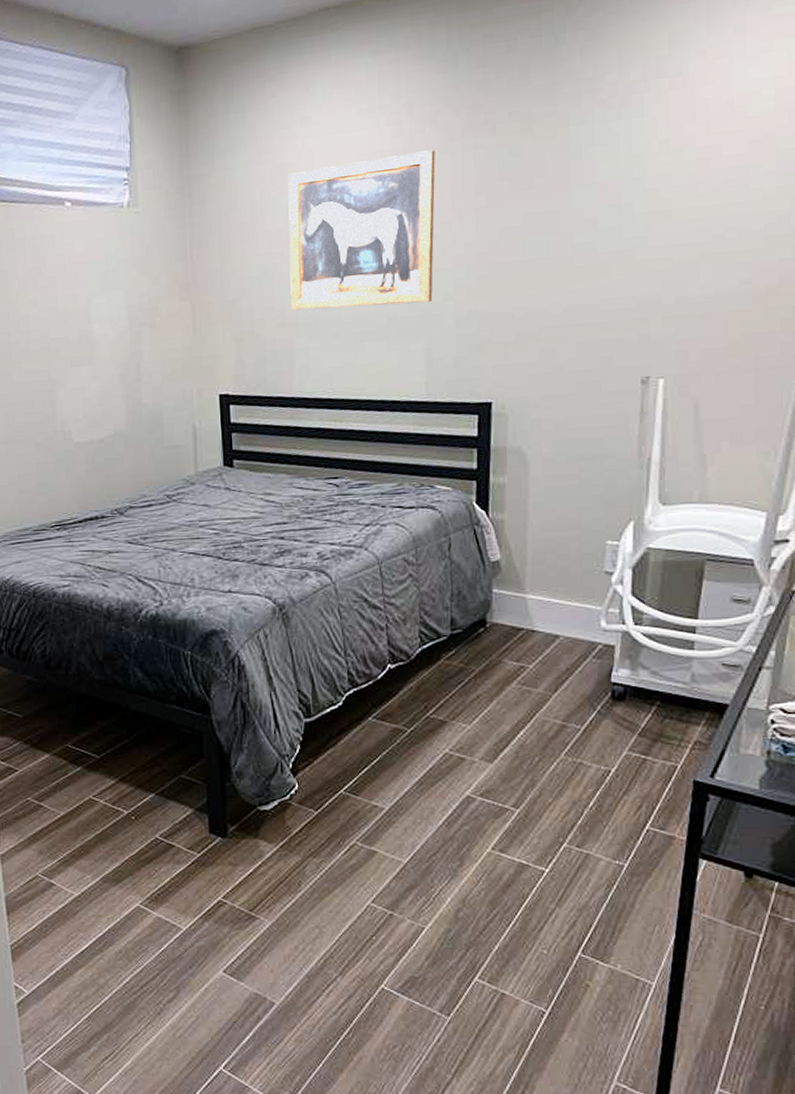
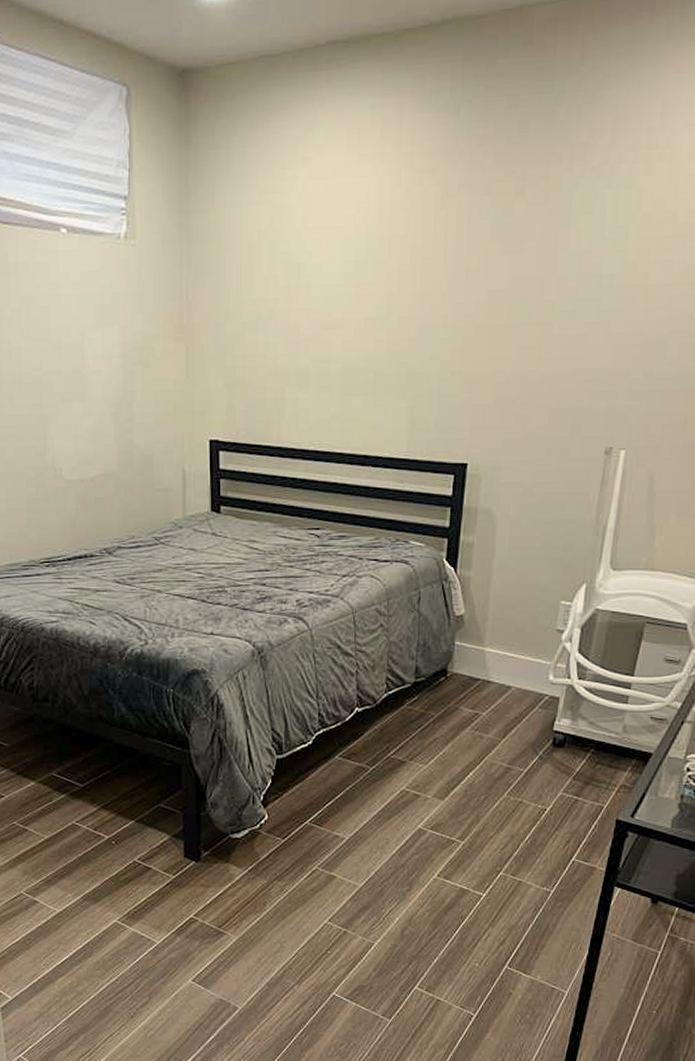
wall art: present [288,149,436,310] -> none [283,204,431,361]

